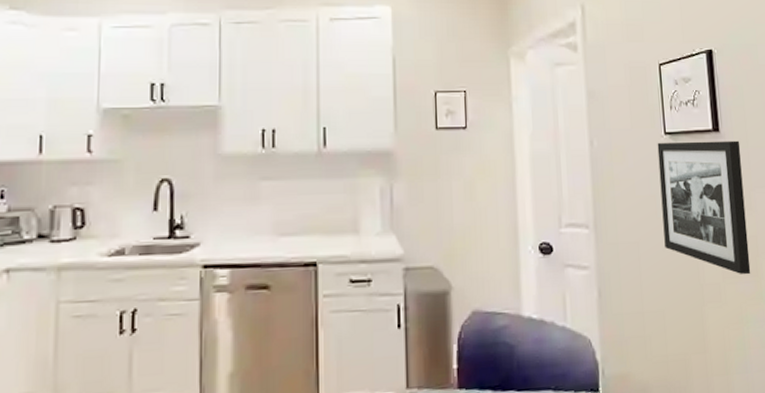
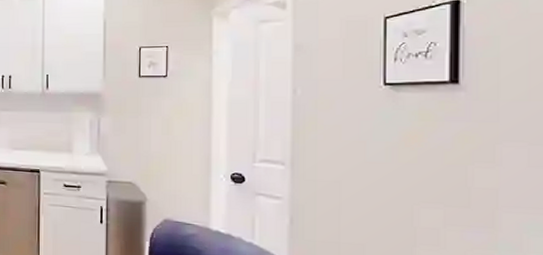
picture frame: present [657,140,751,275] -> none [372,92,487,225]

